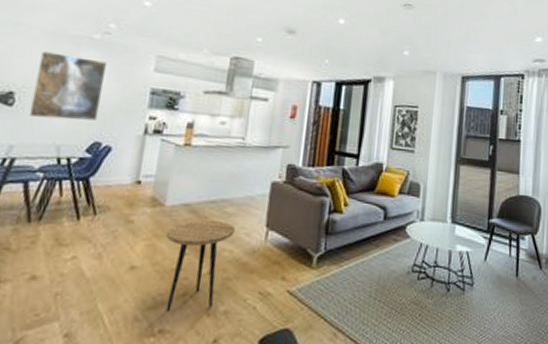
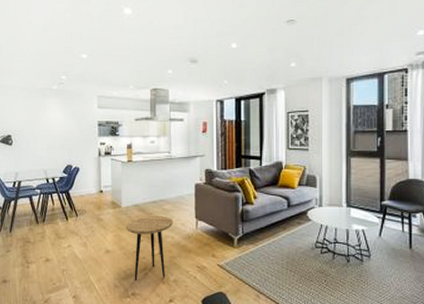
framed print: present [29,51,108,121] -> none [22,103,66,151]

